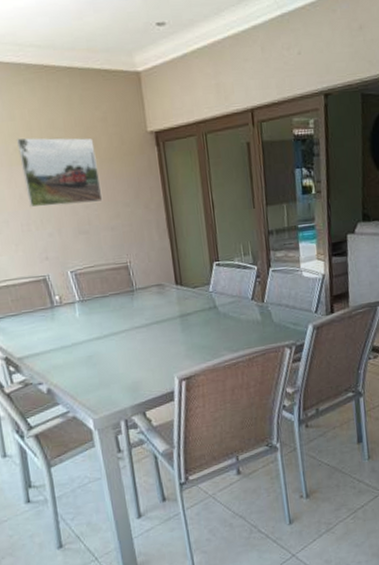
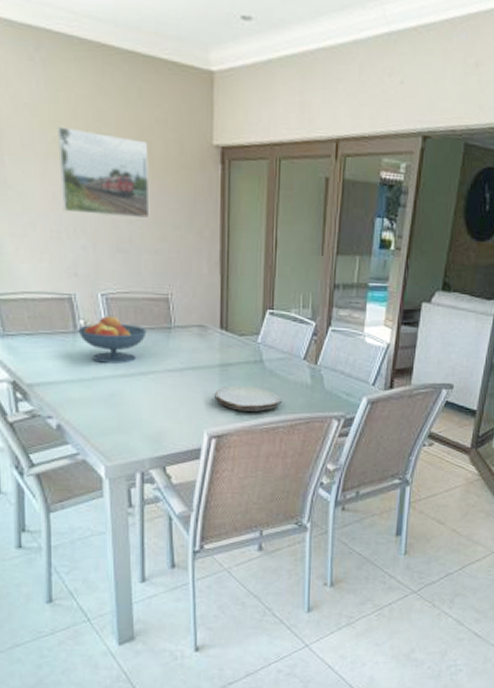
fruit bowl: none [54,288,114,330] -> present [78,315,147,364]
plate: none [179,330,238,353] -> present [214,385,282,411]

